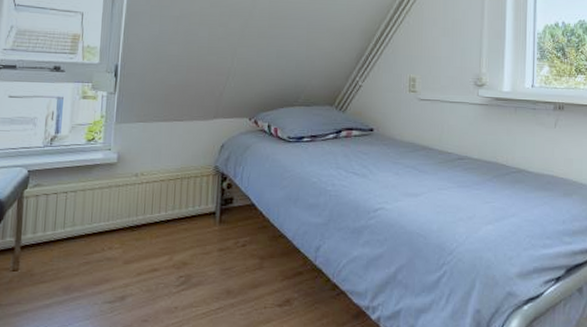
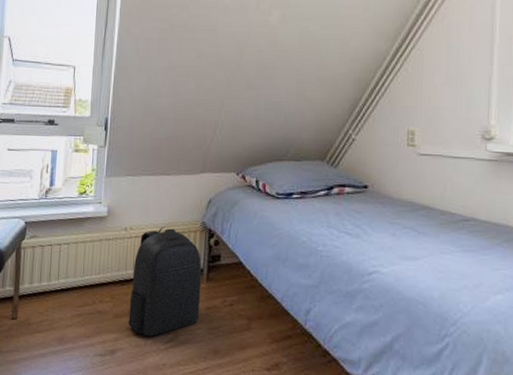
backpack: none [139,172,215,281] -> present [128,226,202,337]

